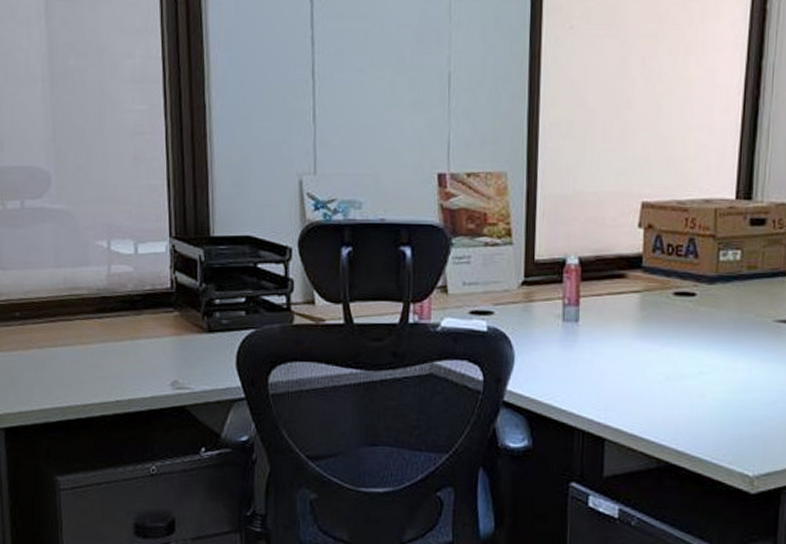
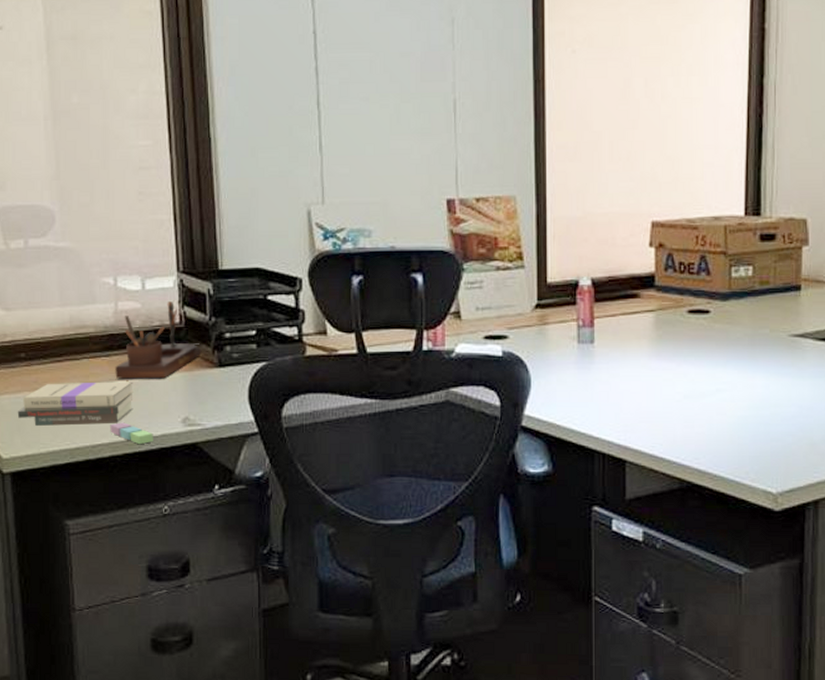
books: none [11,342,124,385] -> present [17,381,134,427]
sticky notes: none [101,383,143,406] -> present [110,422,153,445]
desk organizer: none [107,266,192,342] -> present [115,301,202,379]

